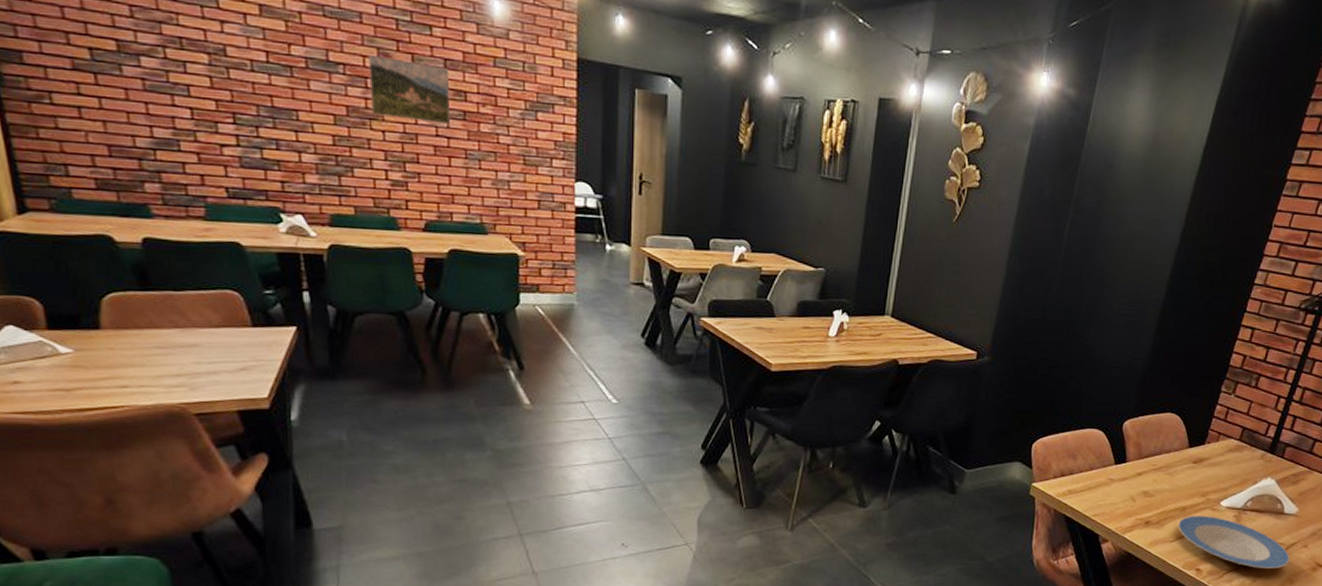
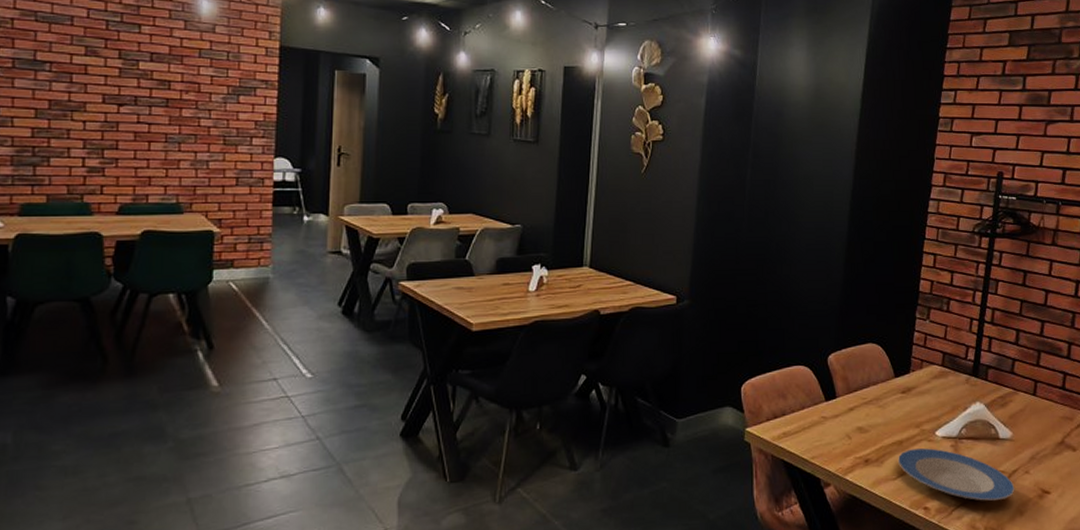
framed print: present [368,54,450,124] -> none [73,52,154,111]

